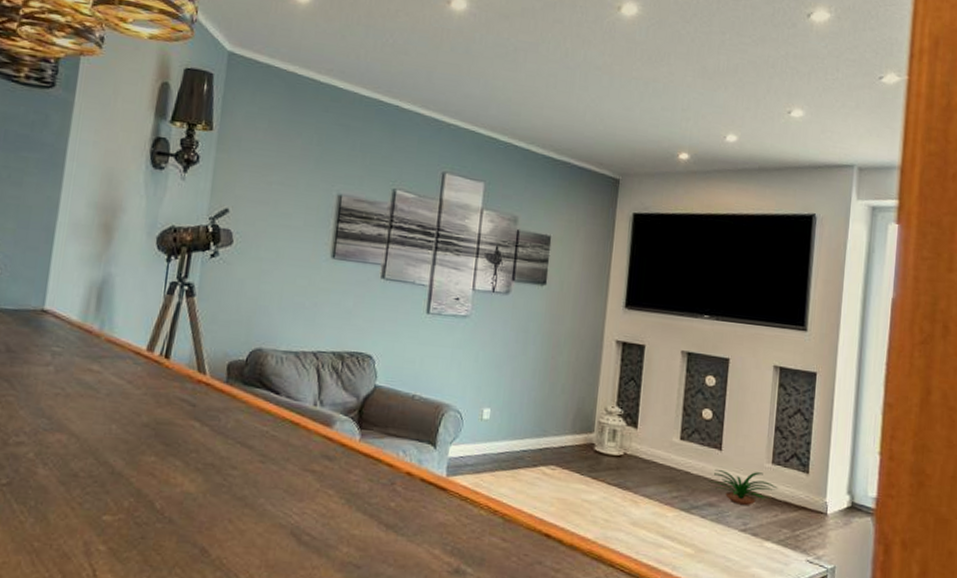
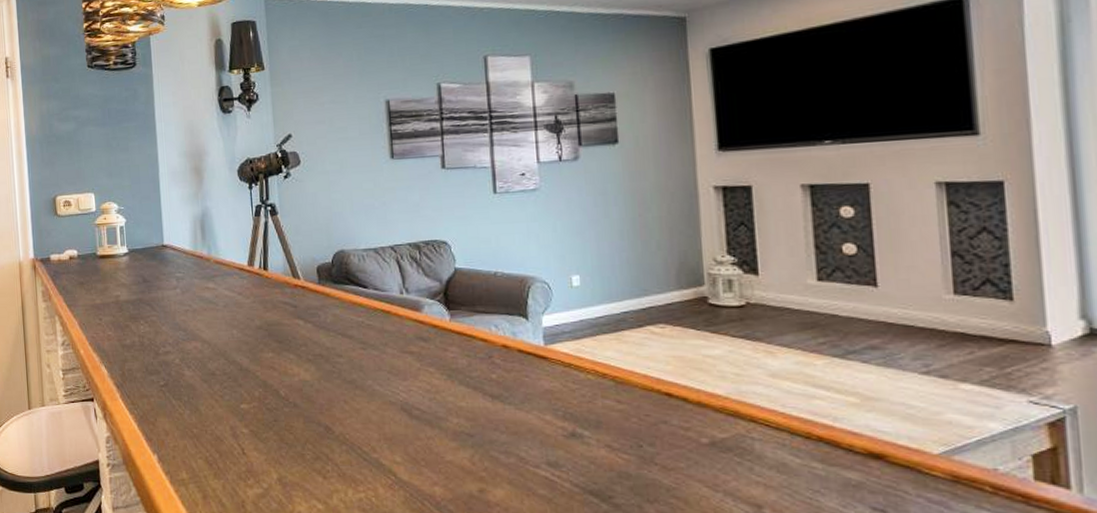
plant: present [708,469,778,505] -> none [865,306,968,344]

